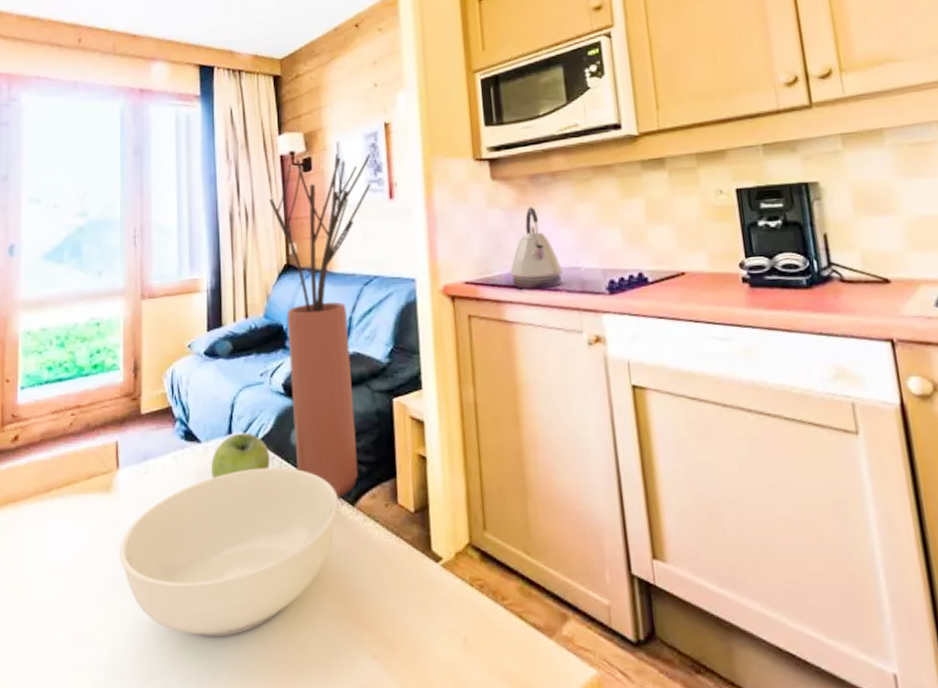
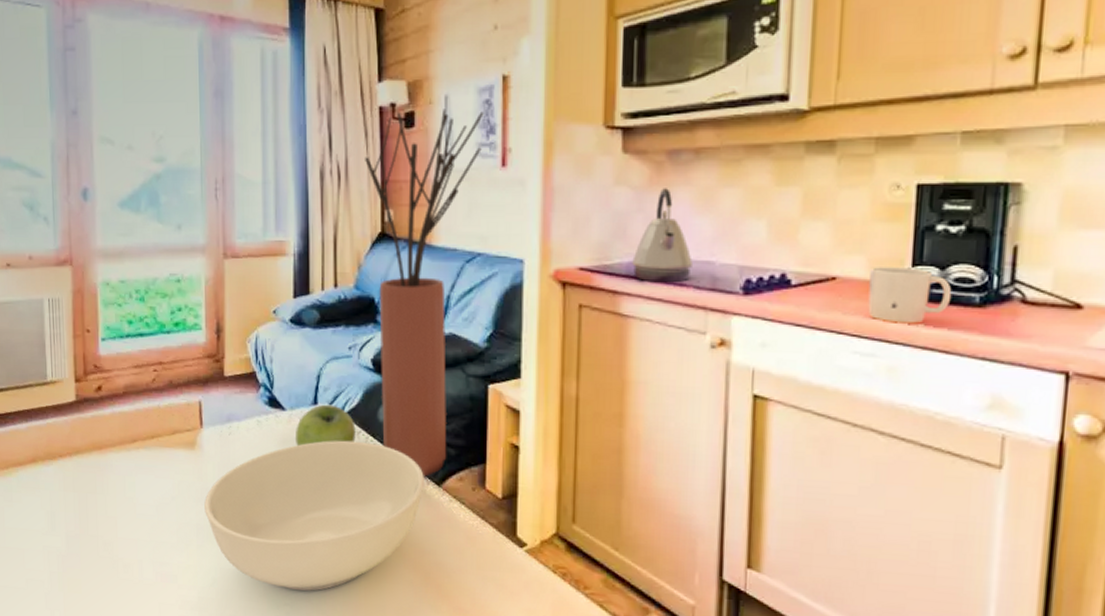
mug: none [712,259,783,309] -> present [868,267,952,324]

